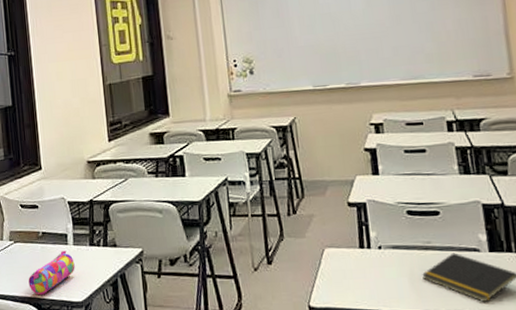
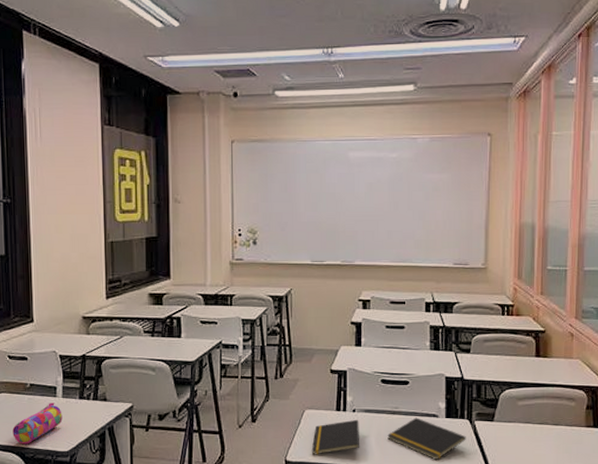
notepad: none [337,257,391,300] -> present [312,419,359,455]

